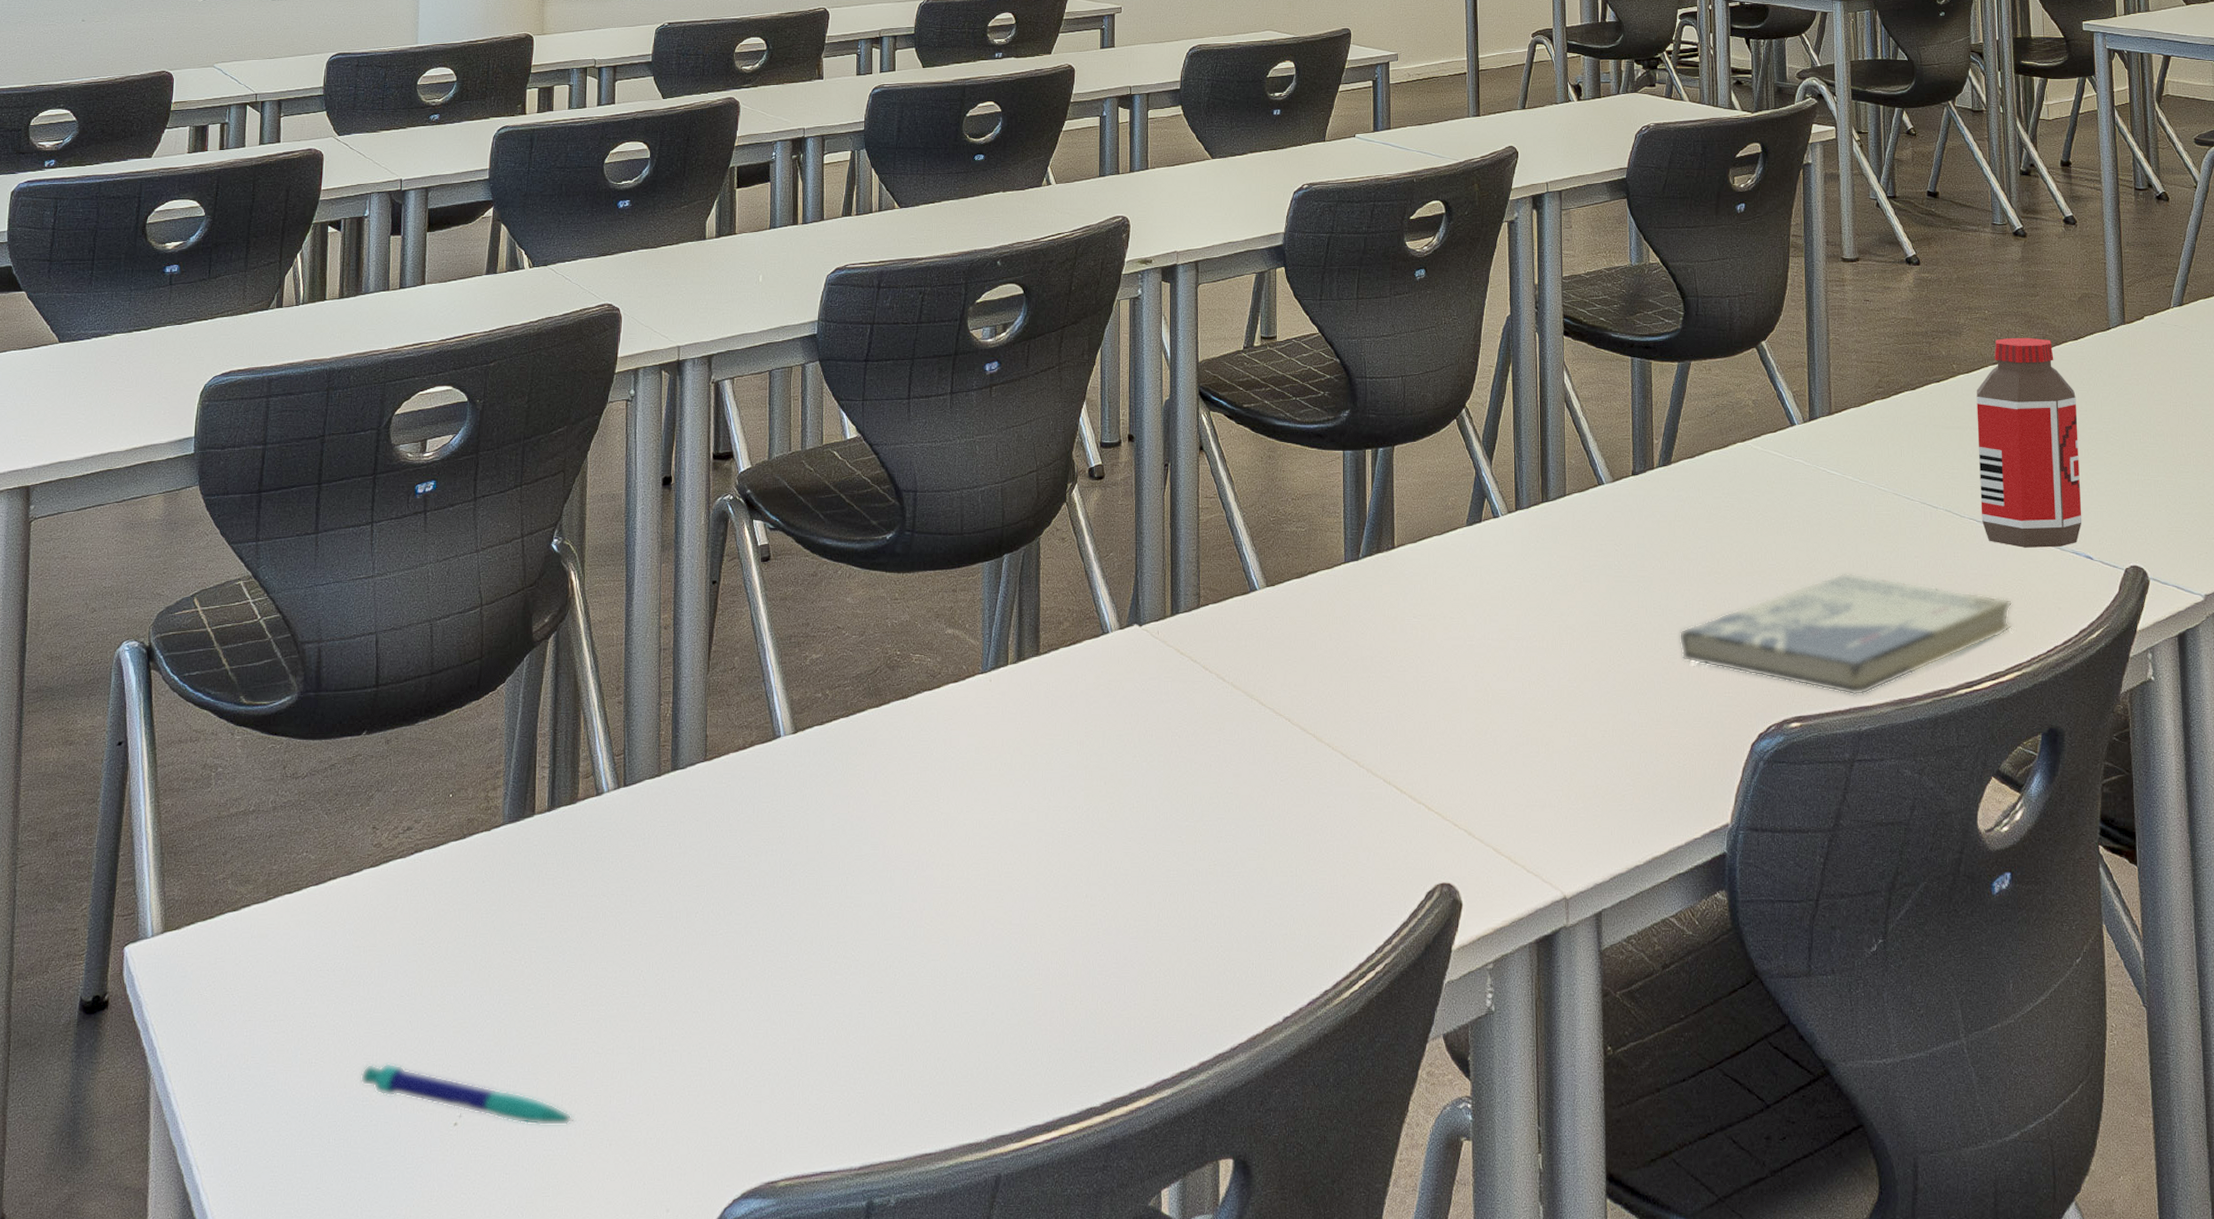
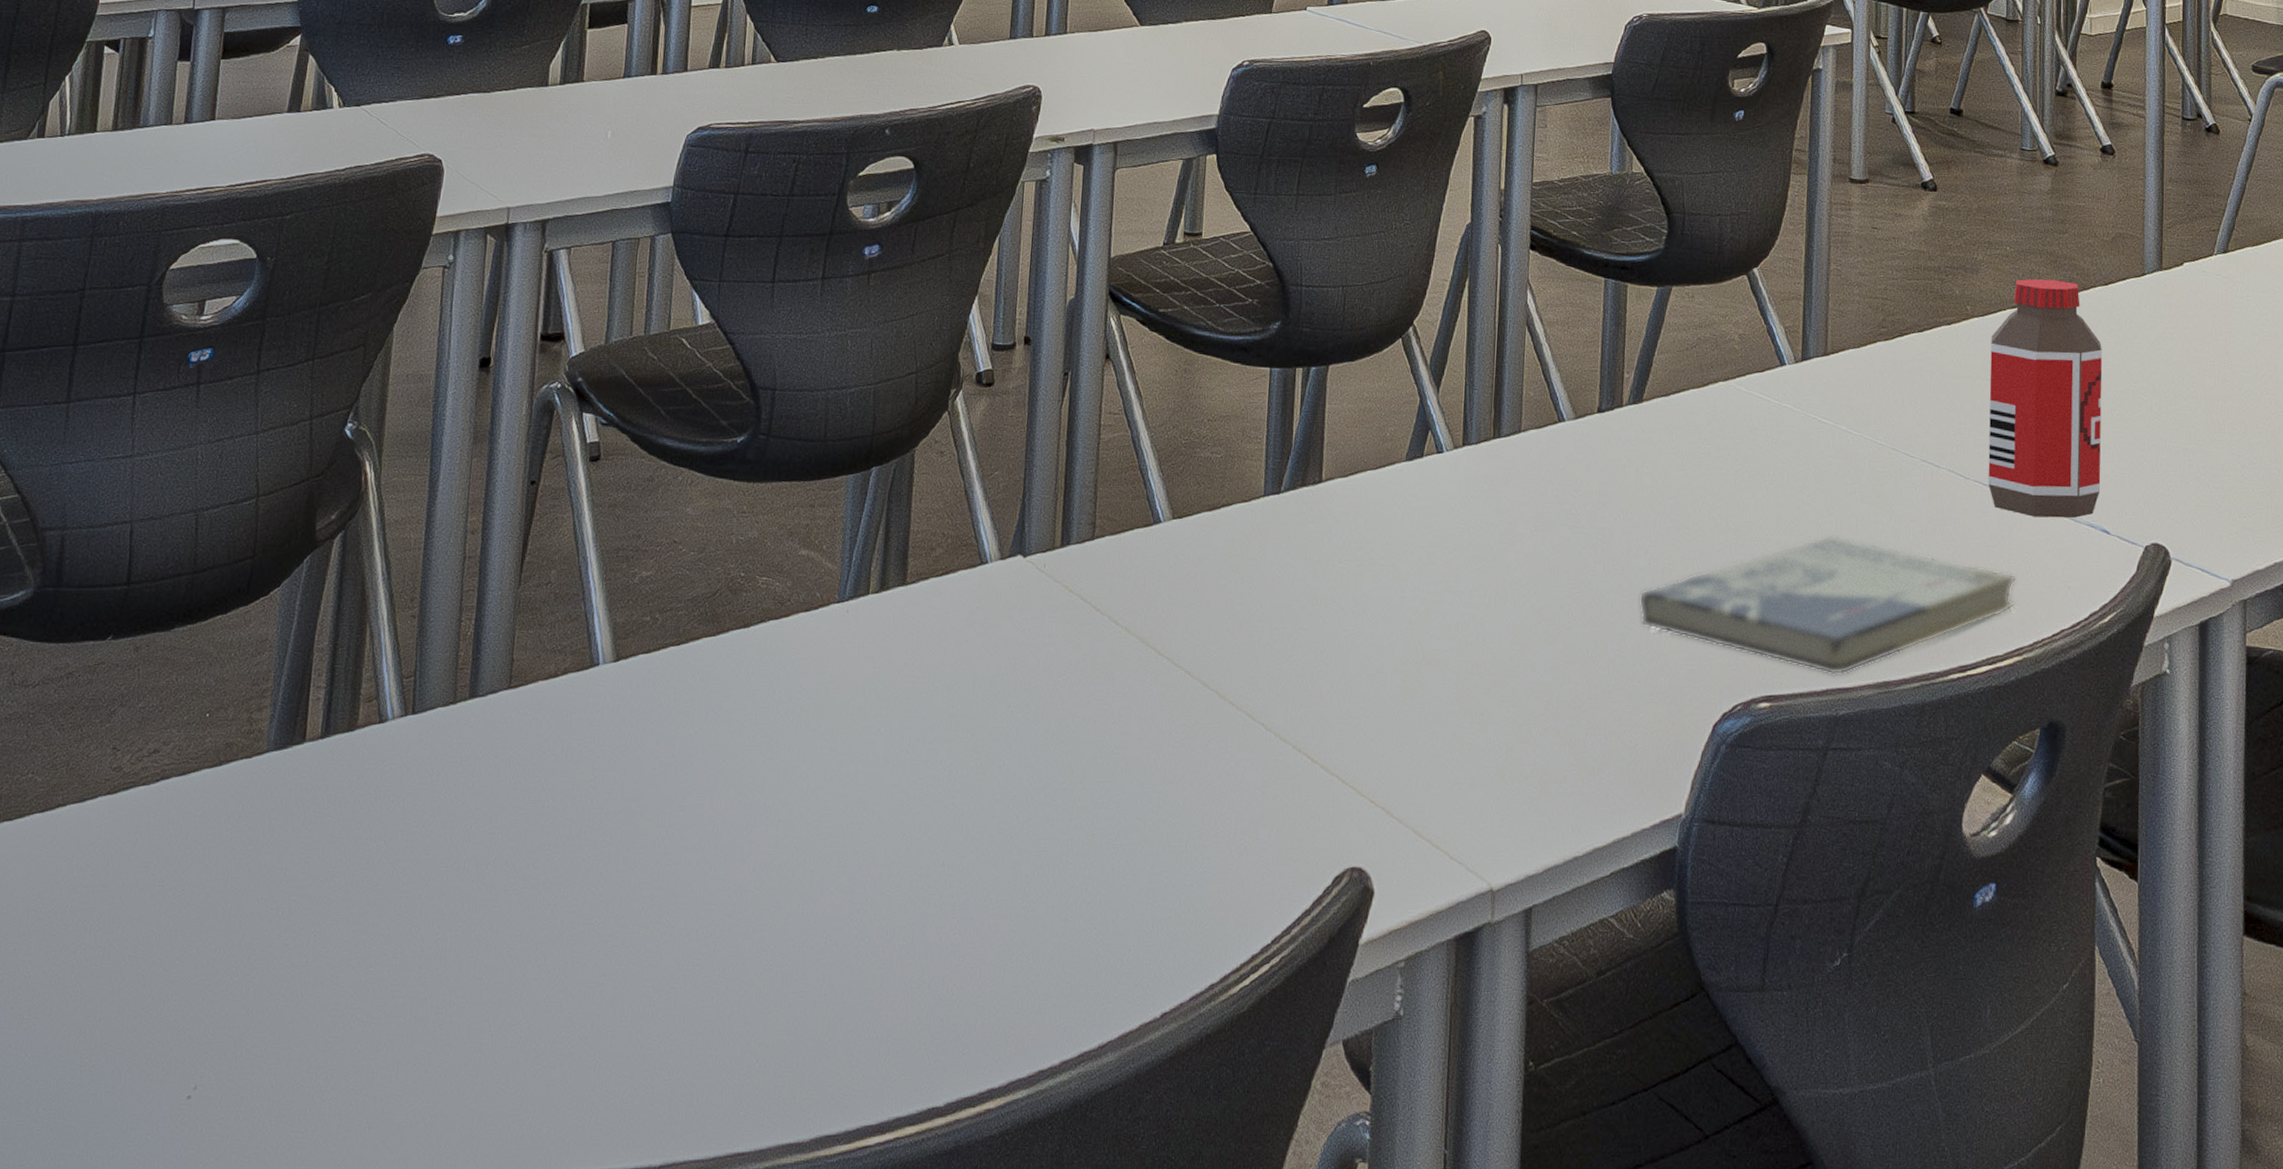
pen: present [360,1062,575,1126] -> none [79,1022,331,1105]

